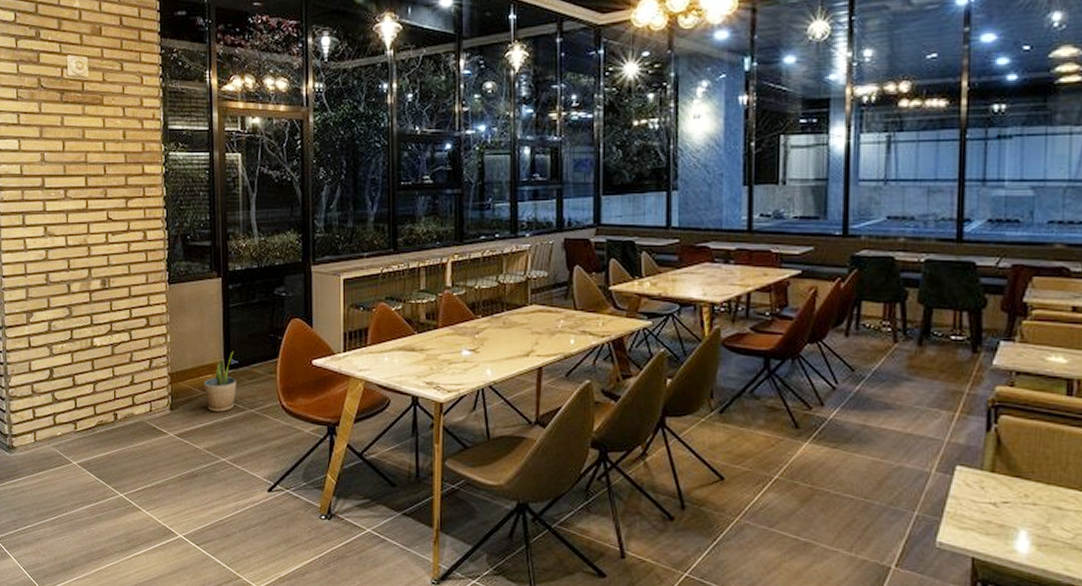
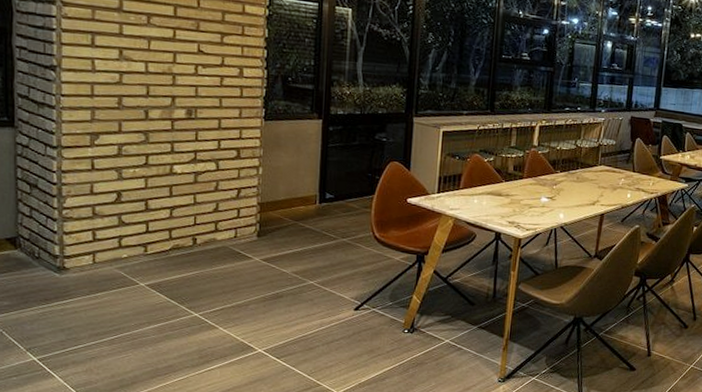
potted plant: present [203,351,237,413] -> none [295,186,331,241]

